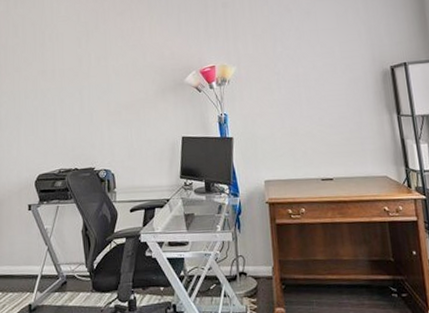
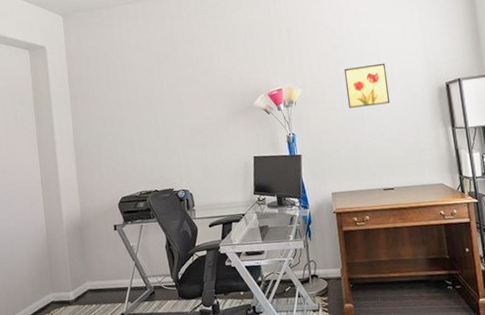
wall art: none [281,43,331,90] -> present [343,63,391,108]

